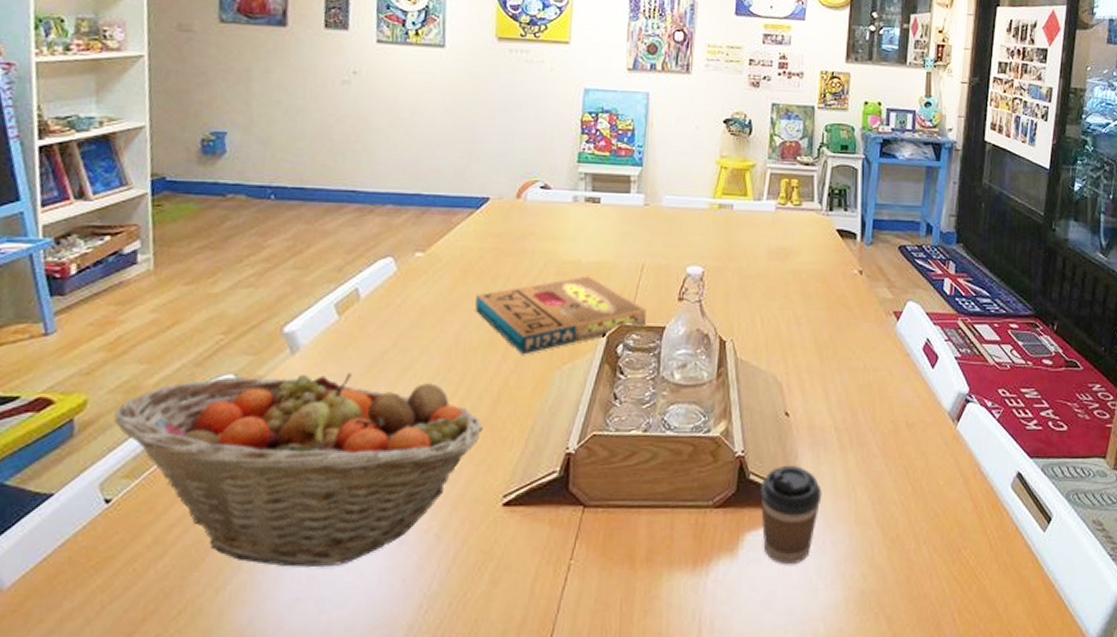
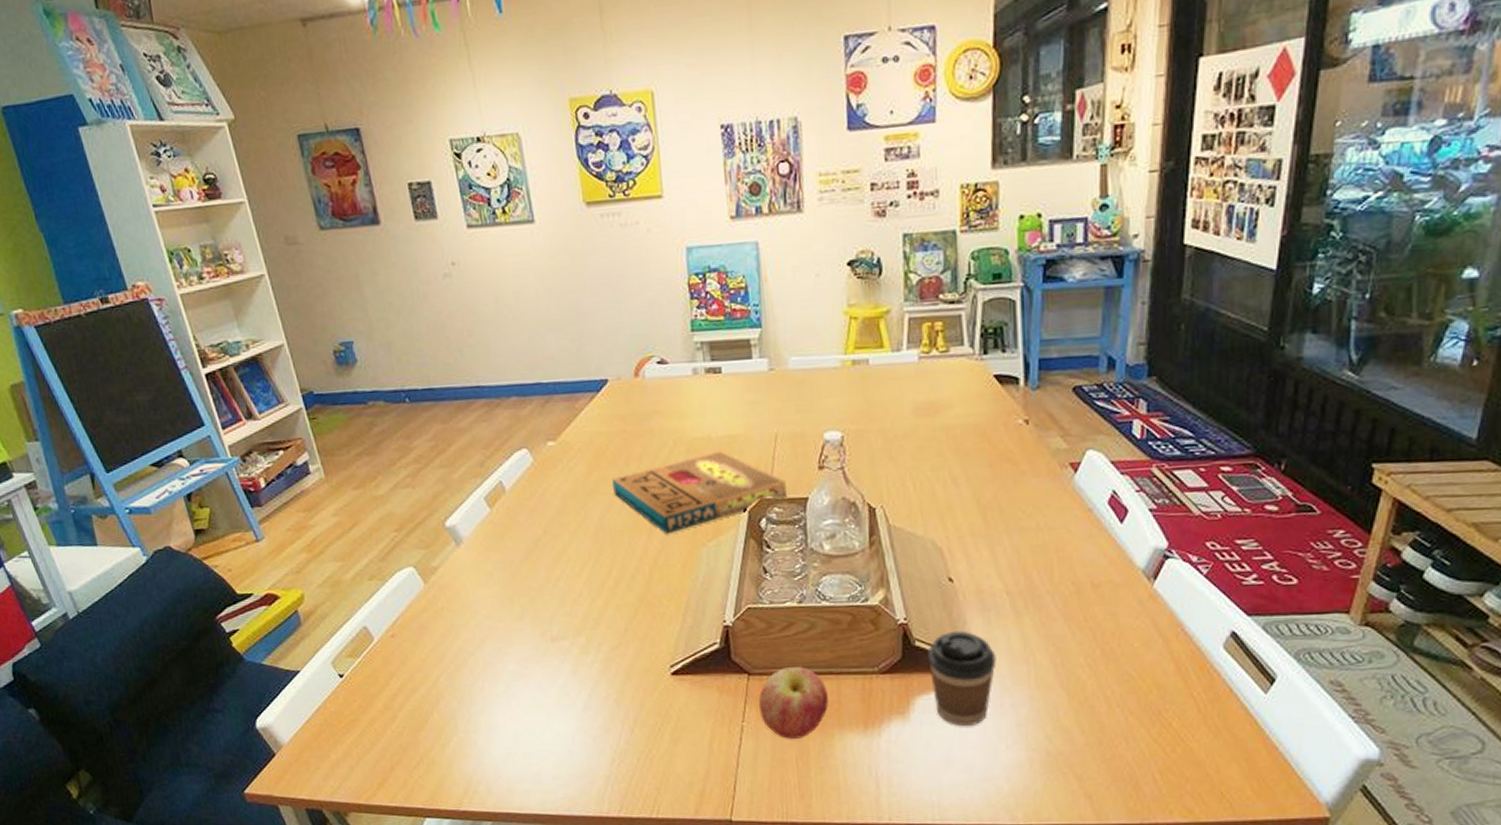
fruit basket: present [114,374,483,567] -> none [327,561,641,728]
apple: none [589,499,661,579] -> present [758,667,828,739]

